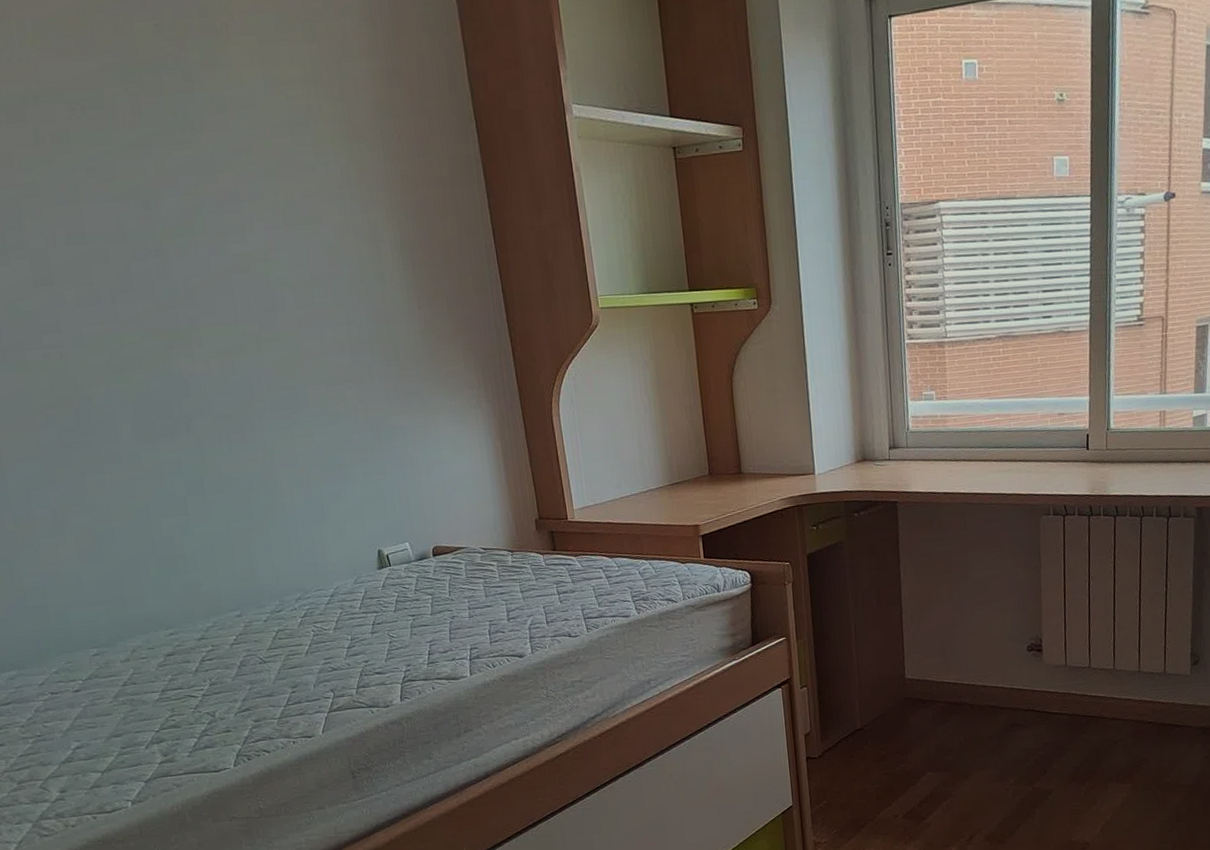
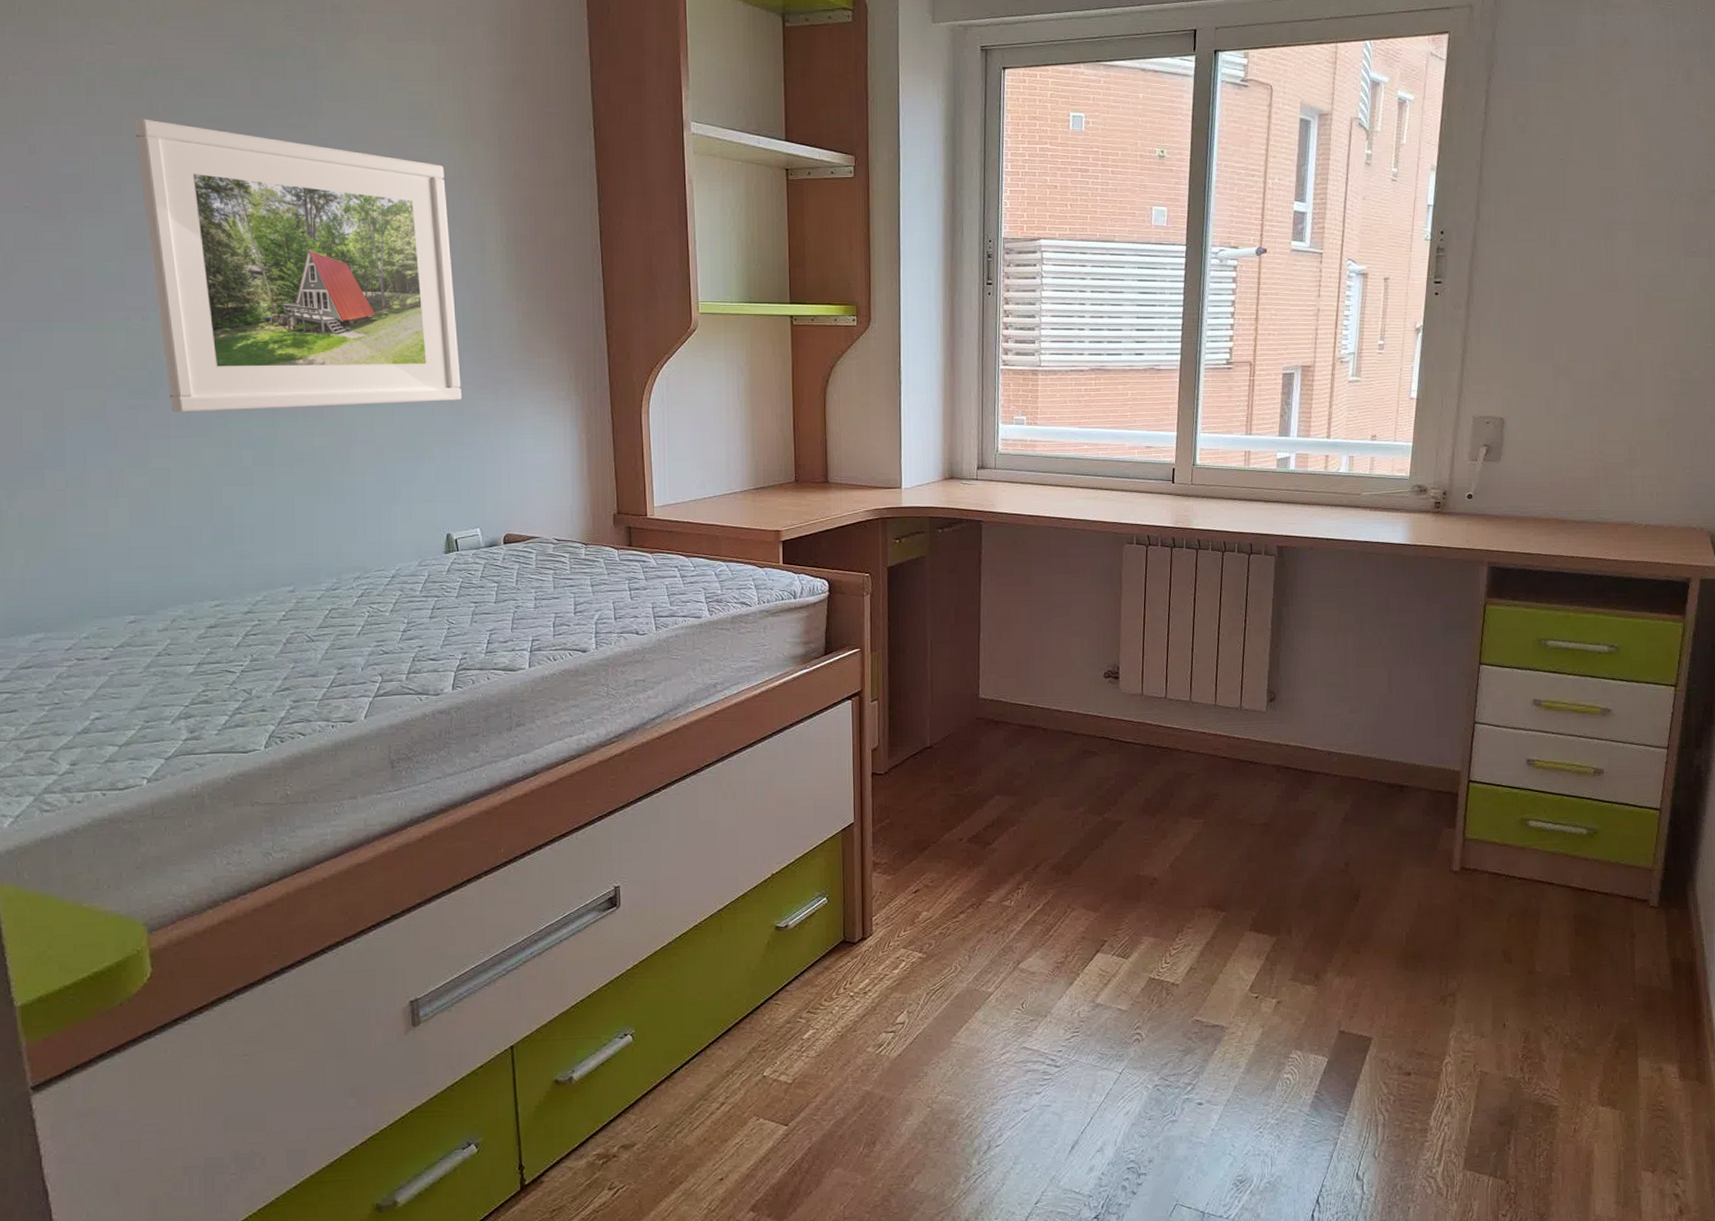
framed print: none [22,148,376,448] -> present [134,119,461,413]

